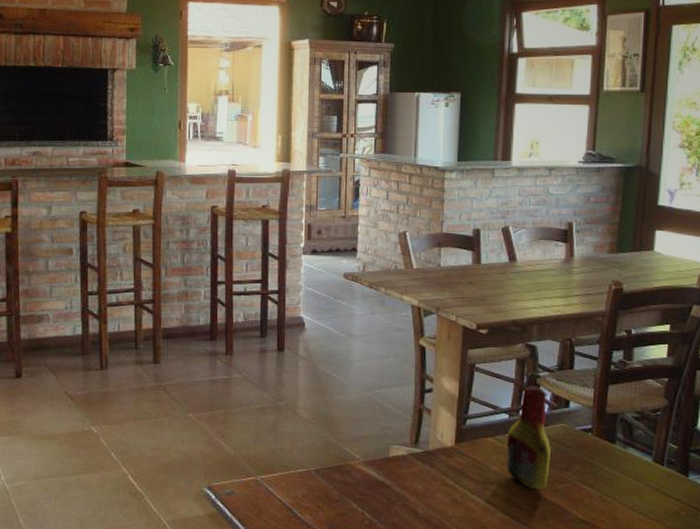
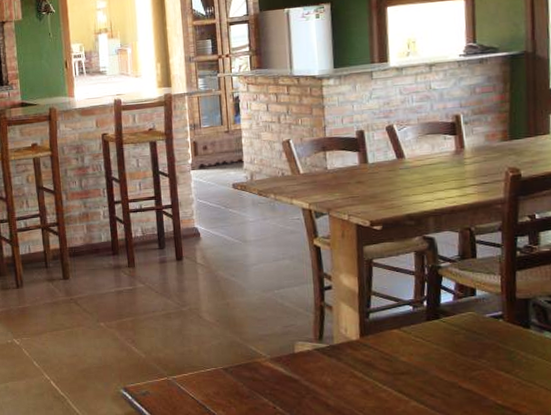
bottle: present [506,386,551,490] -> none [413,277,461,378]

